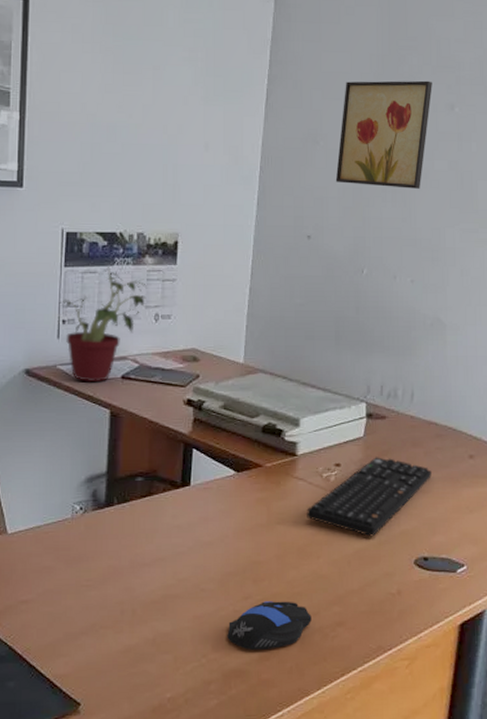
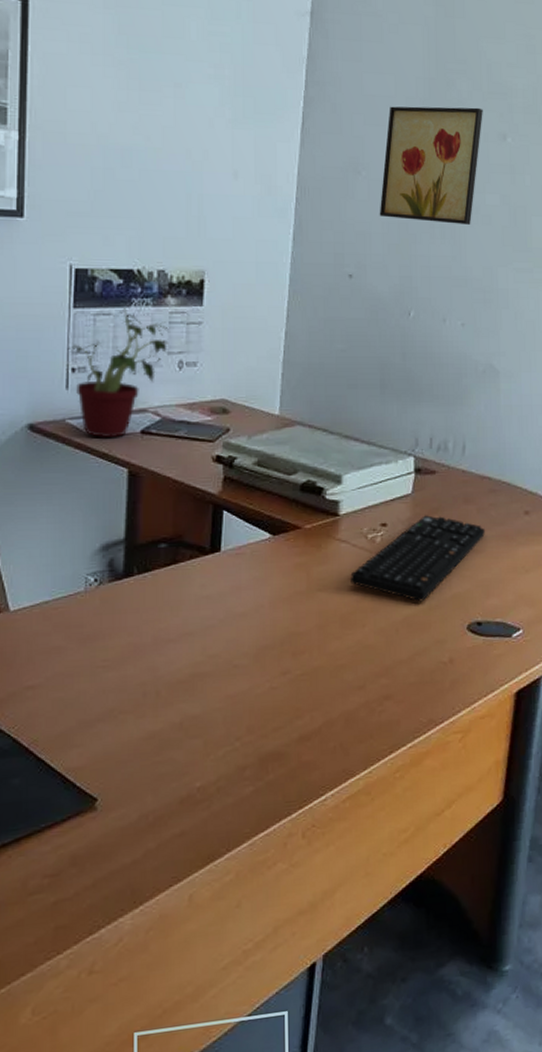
computer mouse: present [227,601,312,650] -> none [263,674,357,730]

